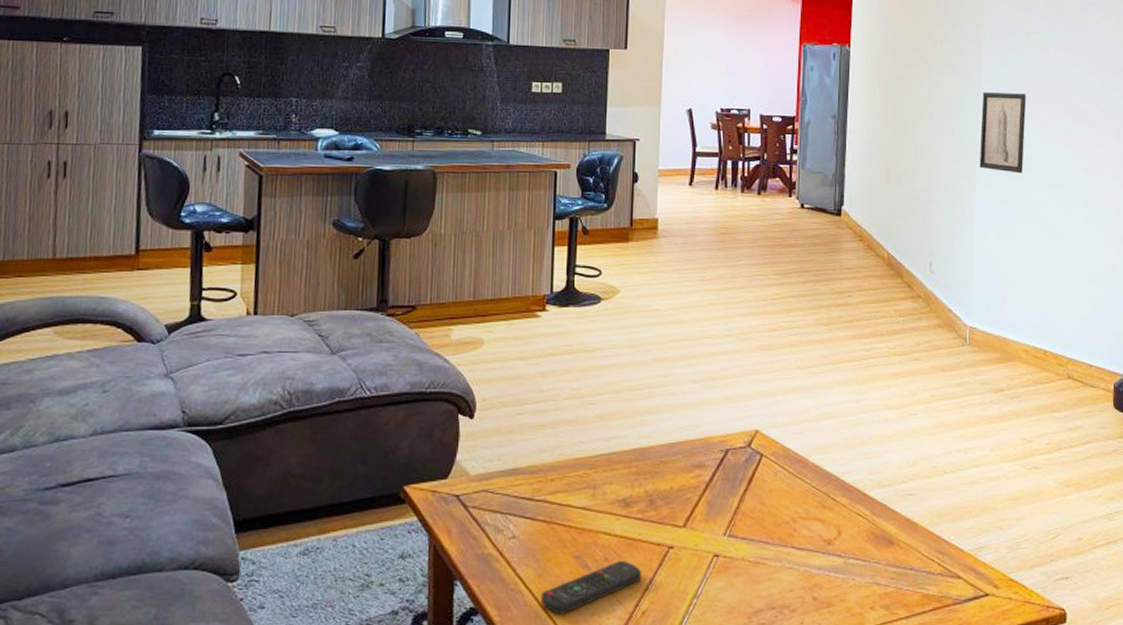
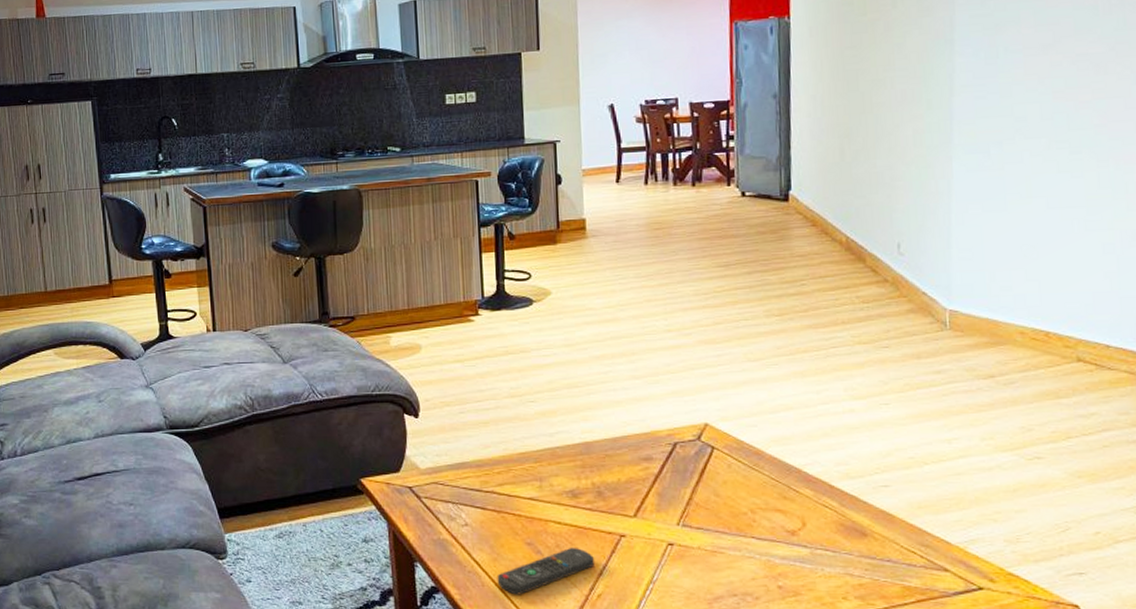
wall art: present [979,92,1026,174] -> none [955,46,1015,138]

